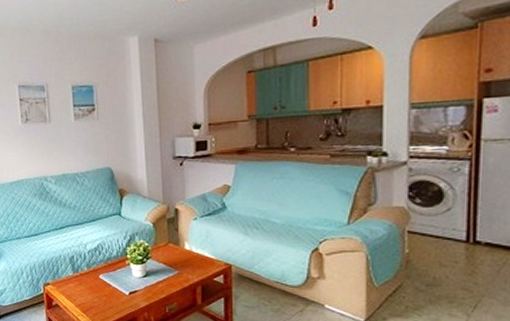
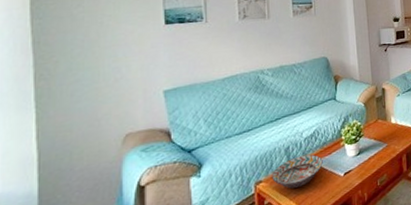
decorative bowl: none [58,267,107,296] -> present [272,154,323,189]

